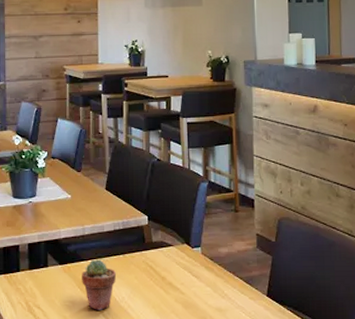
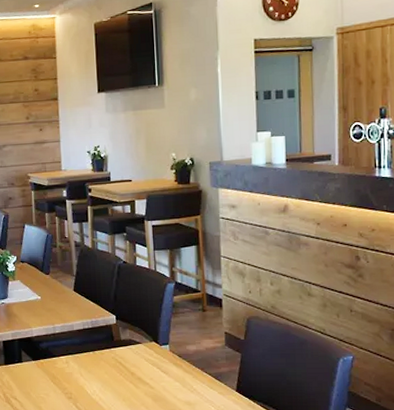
potted succulent: present [82,259,116,310] -> none [54,356,87,402]

